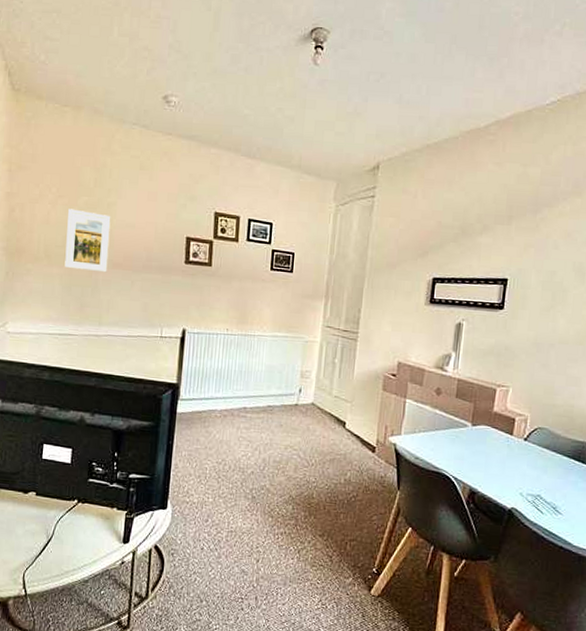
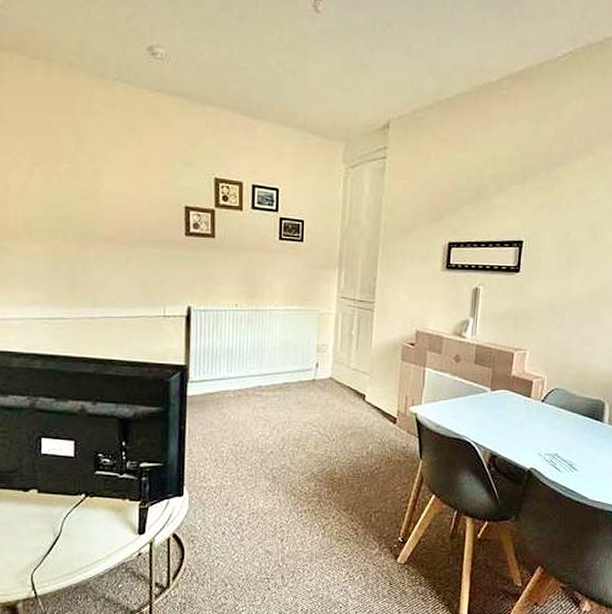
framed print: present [64,208,111,273] -> none [48,177,98,249]

